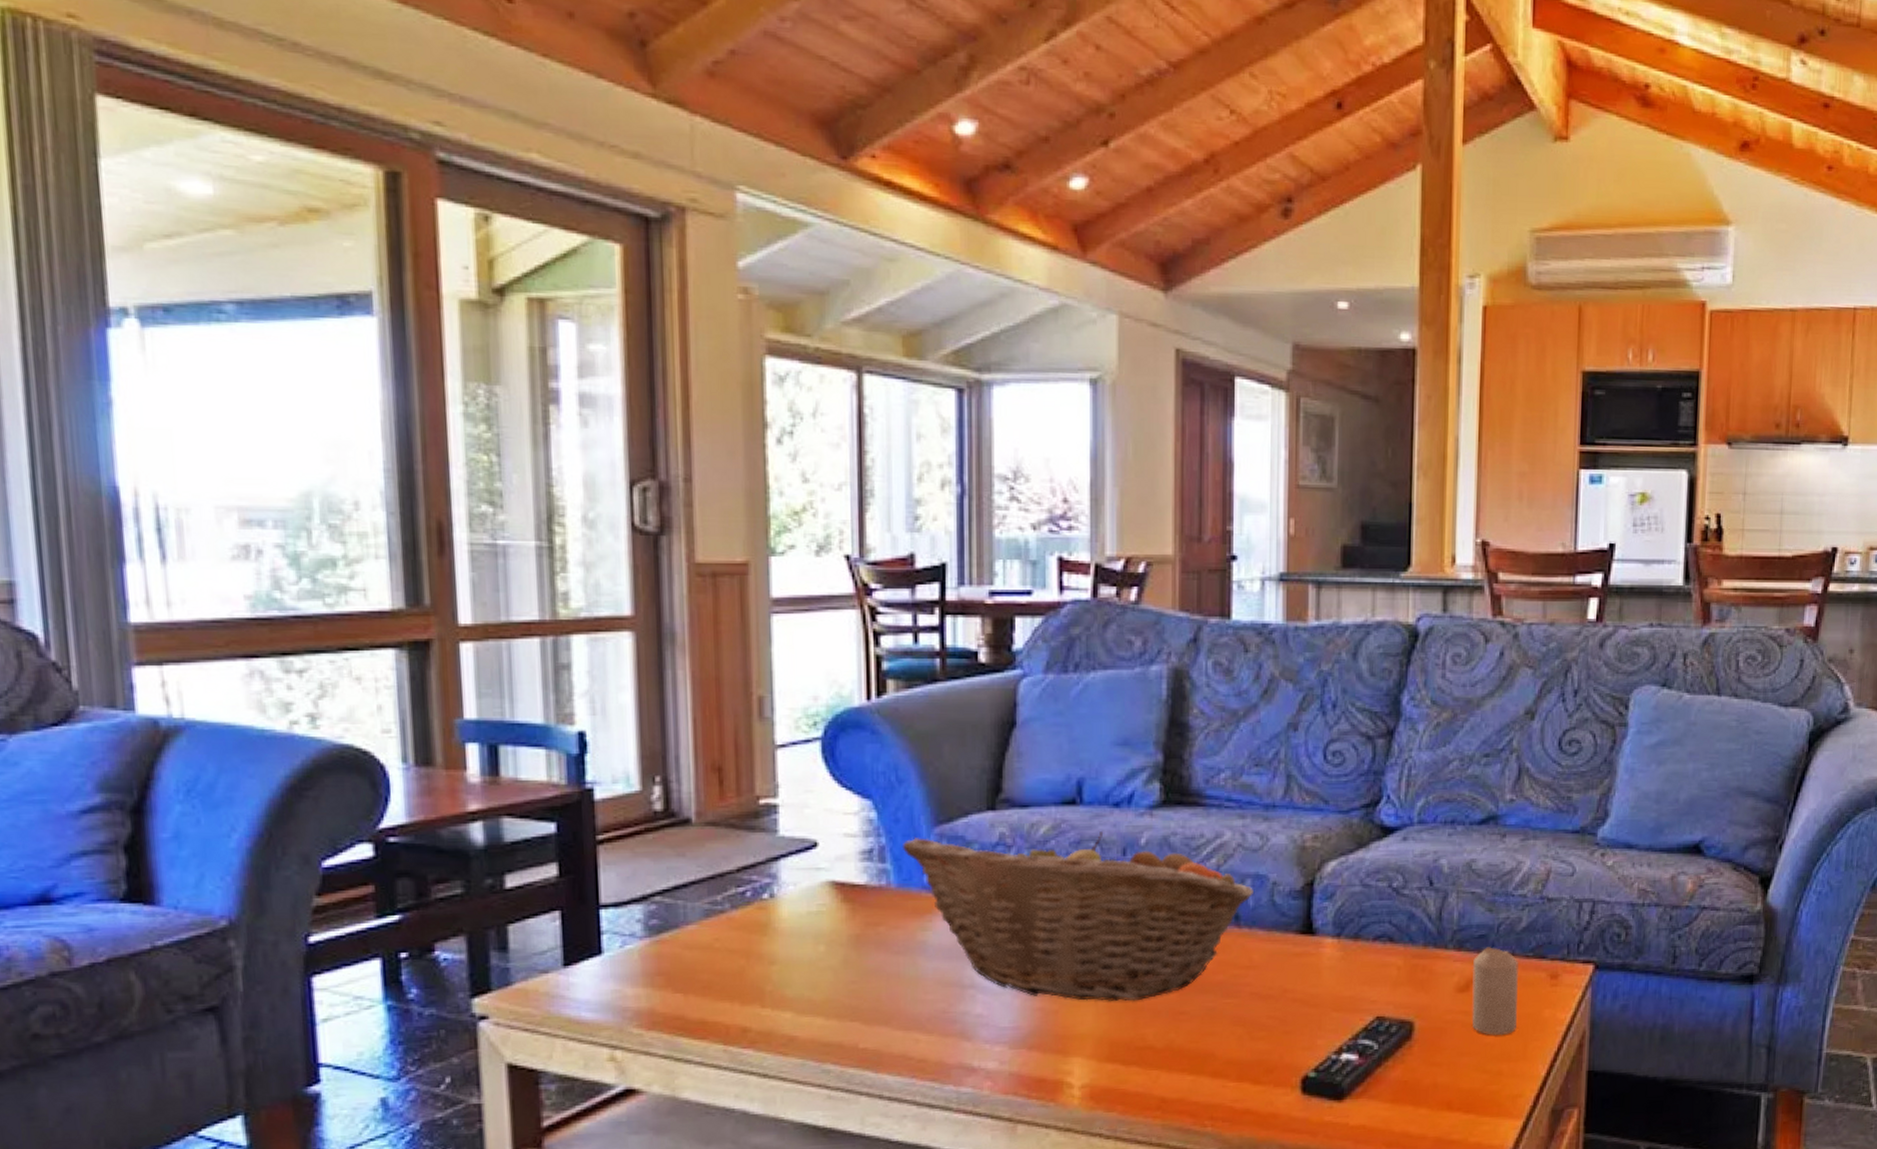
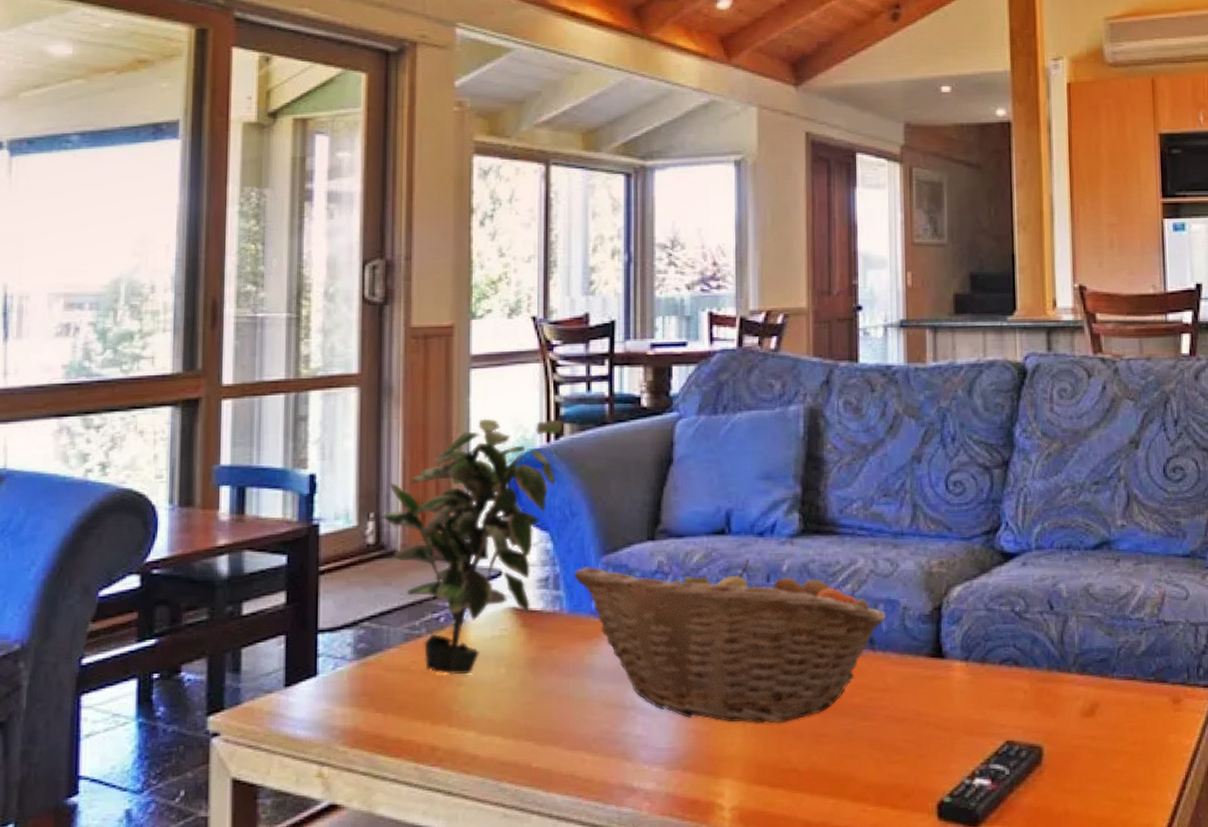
potted plant: none [670,671,886,953] -> present [382,418,563,675]
candle: present [1472,947,1519,1036] -> none [1095,671,1144,762]

